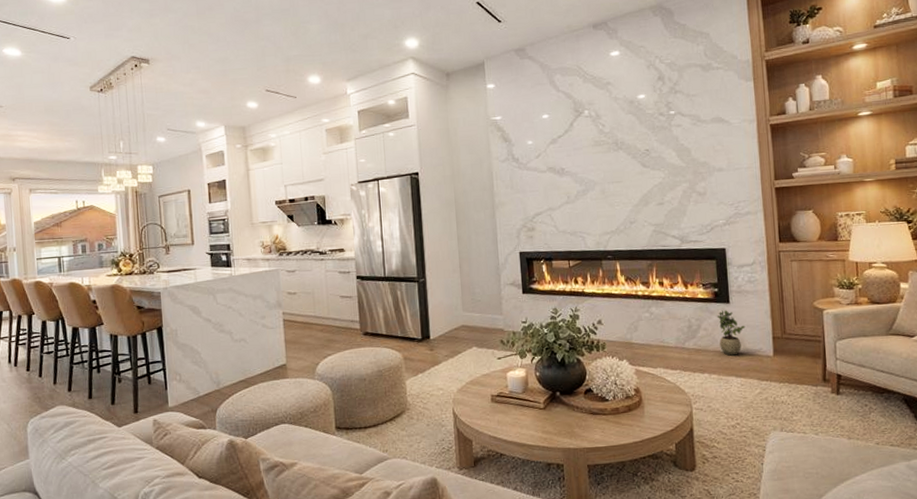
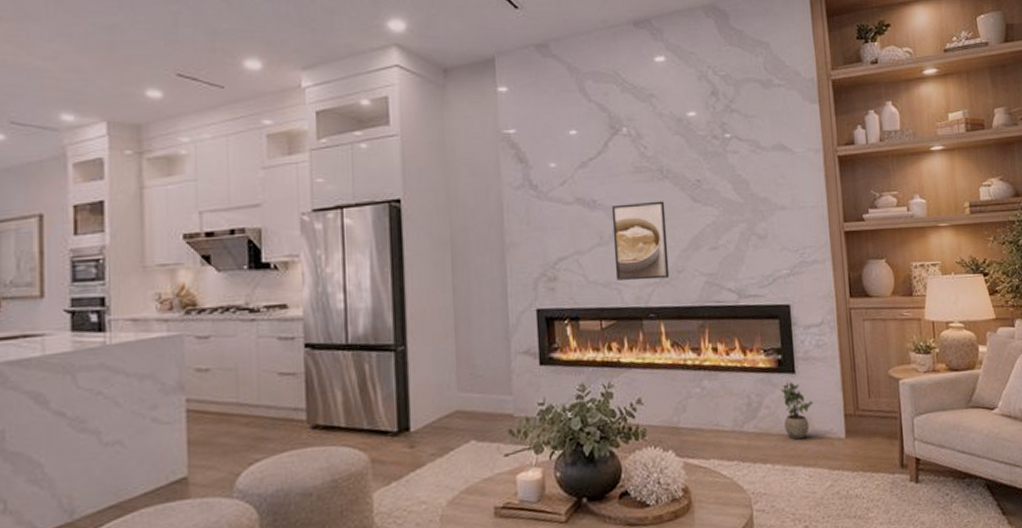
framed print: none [576,167,624,230] -> present [611,201,670,281]

